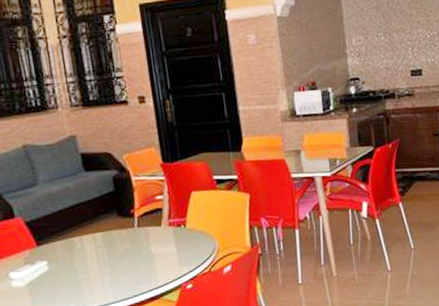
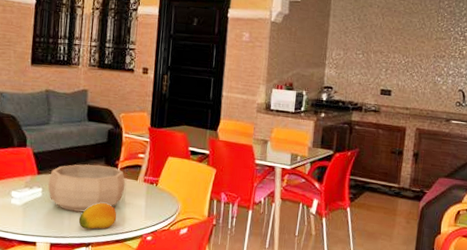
decorative bowl: none [52,217,149,279] -> present [48,164,126,212]
fruit: none [101,259,147,294] -> present [78,203,117,230]

